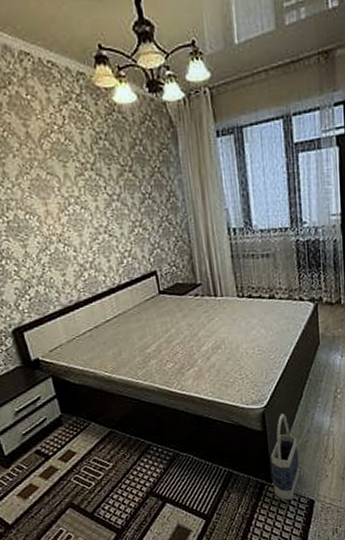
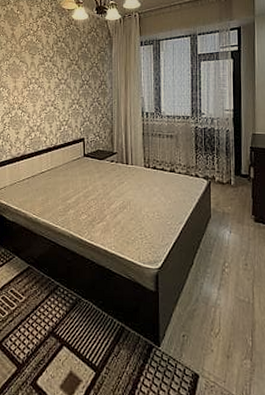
bag: present [270,413,300,501] -> none [160,278,186,370]

